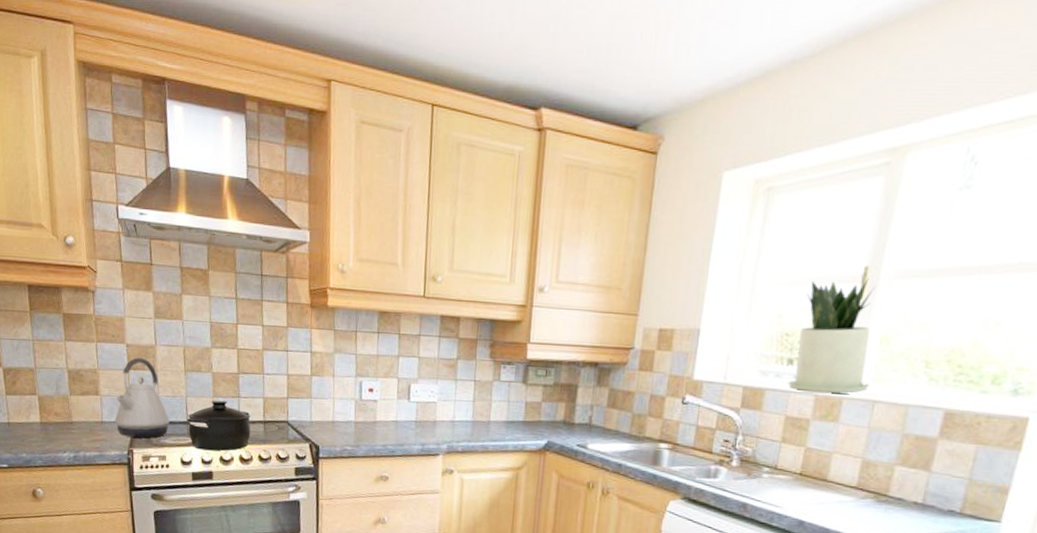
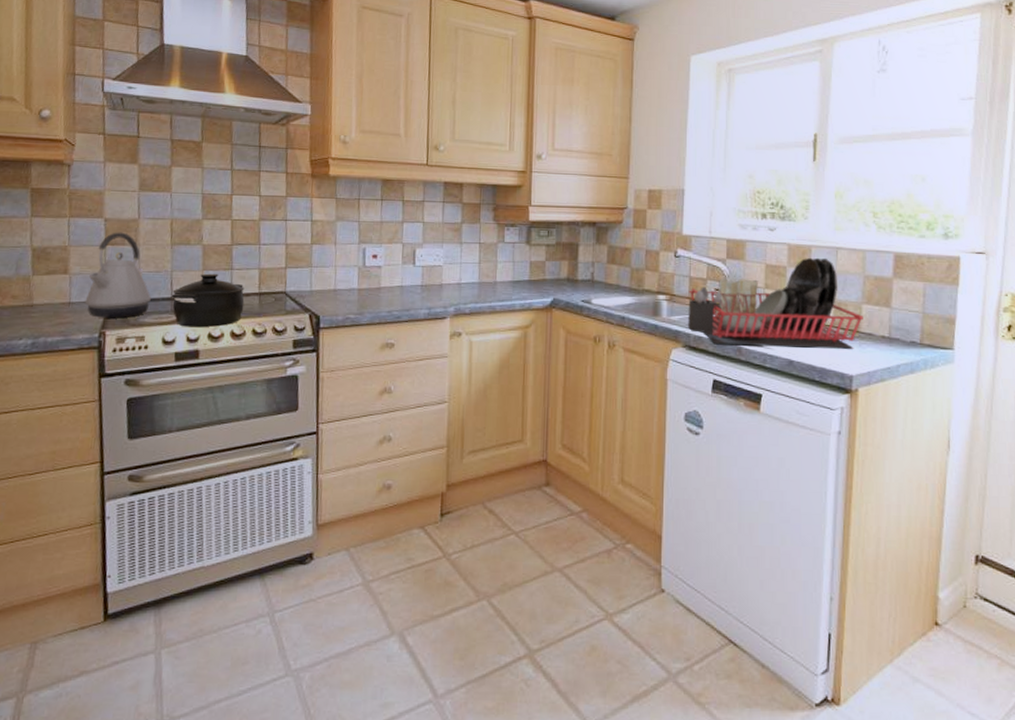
dish rack: none [690,411,895,514] -> present [688,258,863,349]
planter: present [787,278,876,395] -> none [764,143,832,243]

